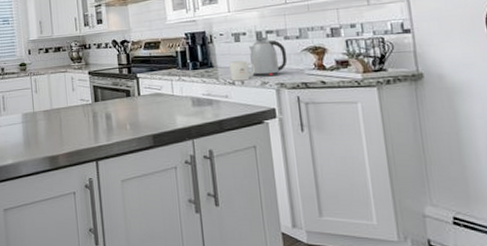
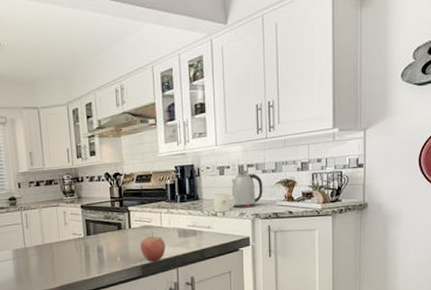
fruit: none [150,99,179,133] -> present [140,231,166,263]

